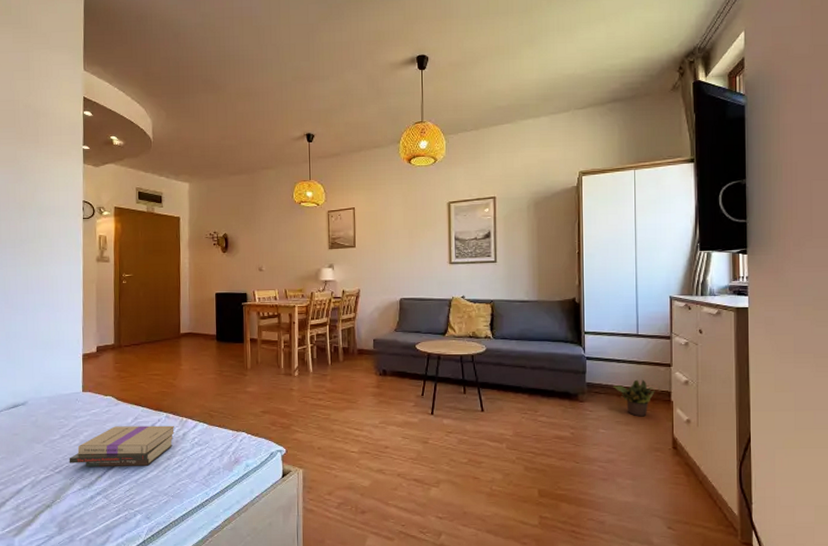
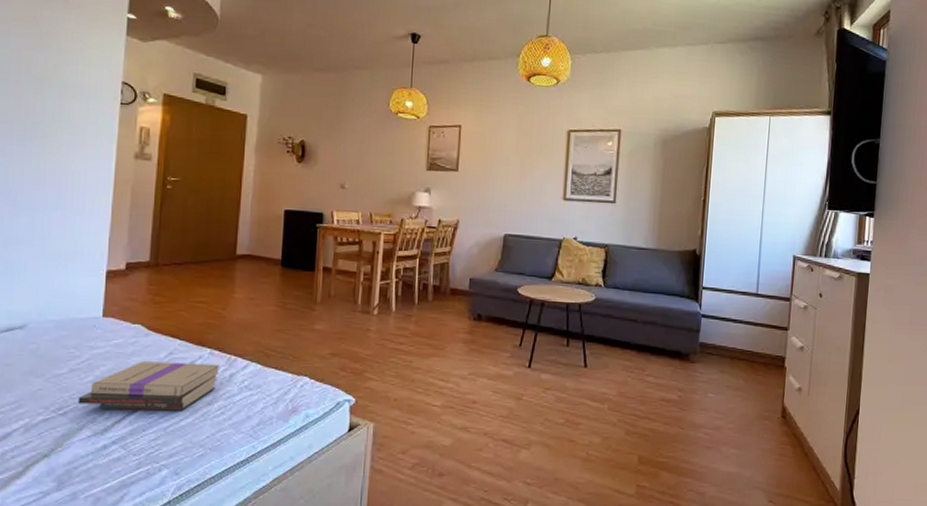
potted plant: present [613,379,656,417] -> none [727,342,771,382]

